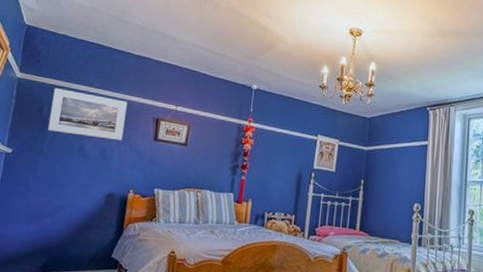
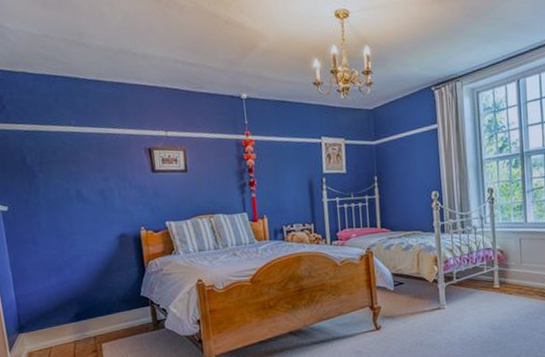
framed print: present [48,88,128,140] -> none [30,133,119,181]

